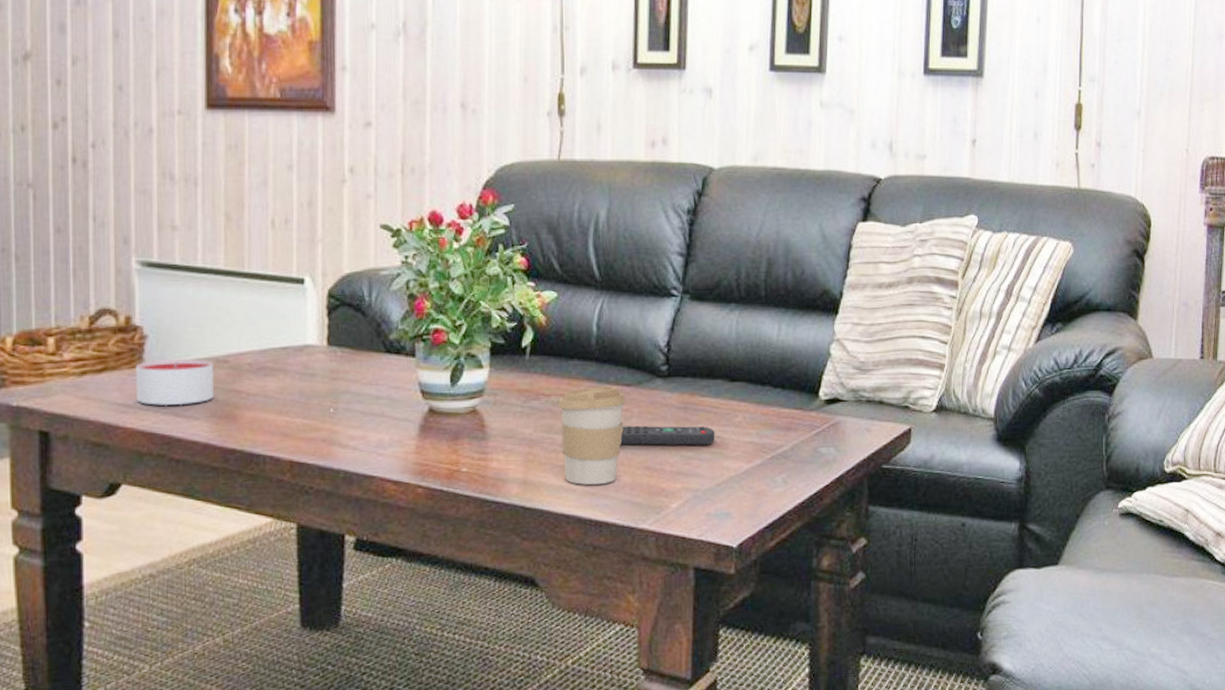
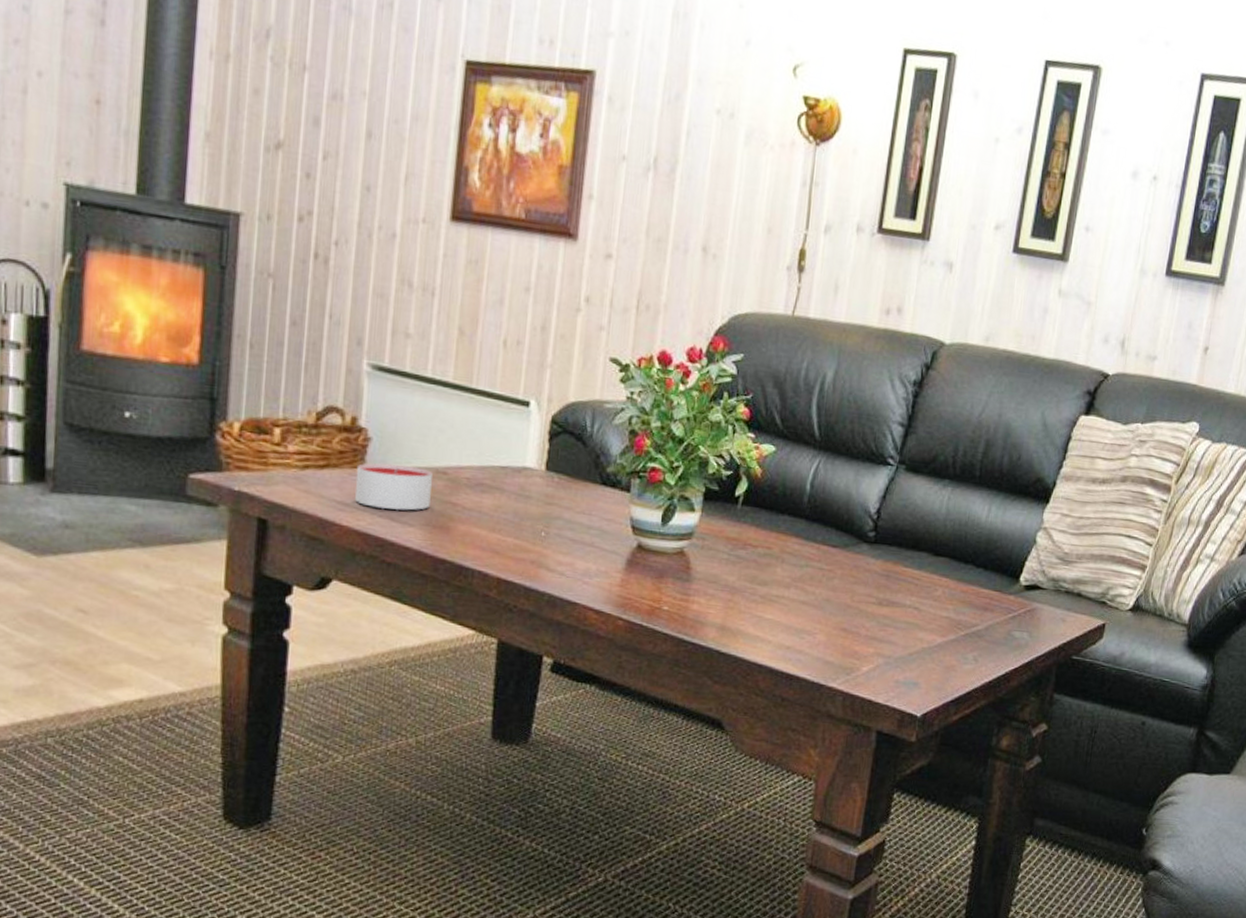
coffee cup: present [557,385,626,485] -> none [762,543,831,640]
remote control: present [620,425,715,446] -> none [819,585,914,614]

